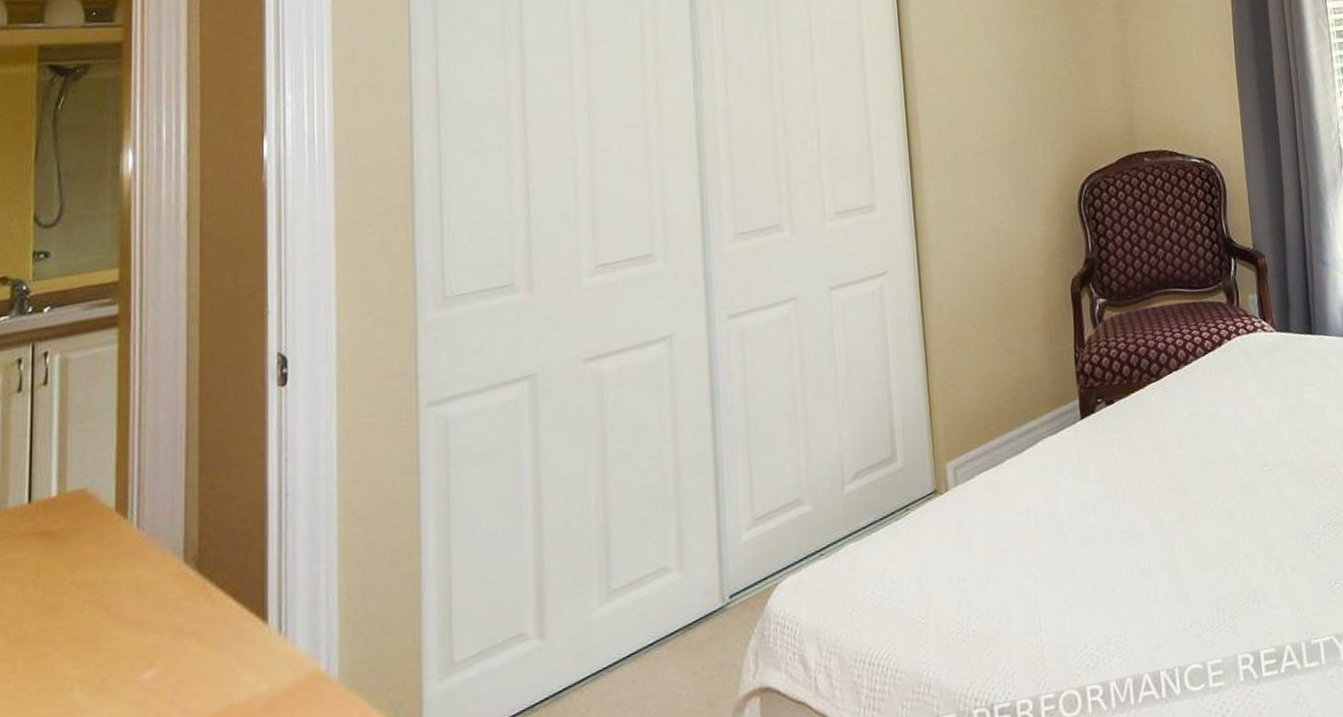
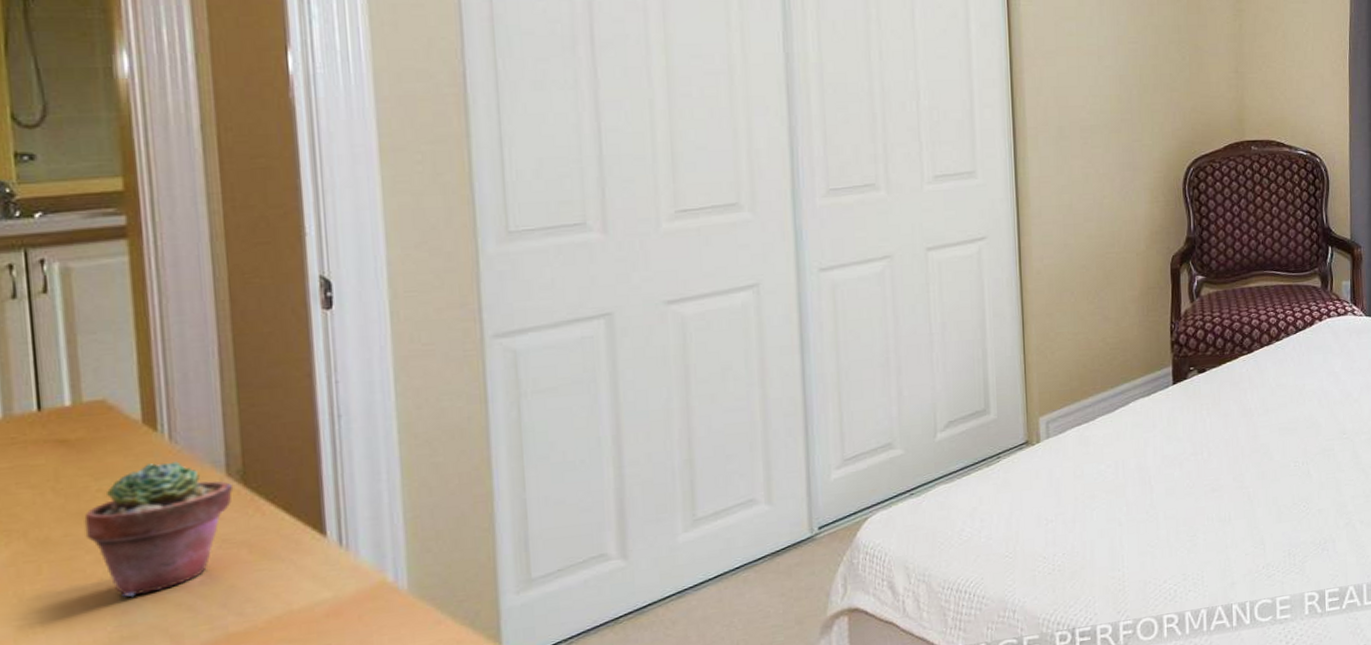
potted succulent: none [57,549,189,697] -> present [84,461,234,598]

